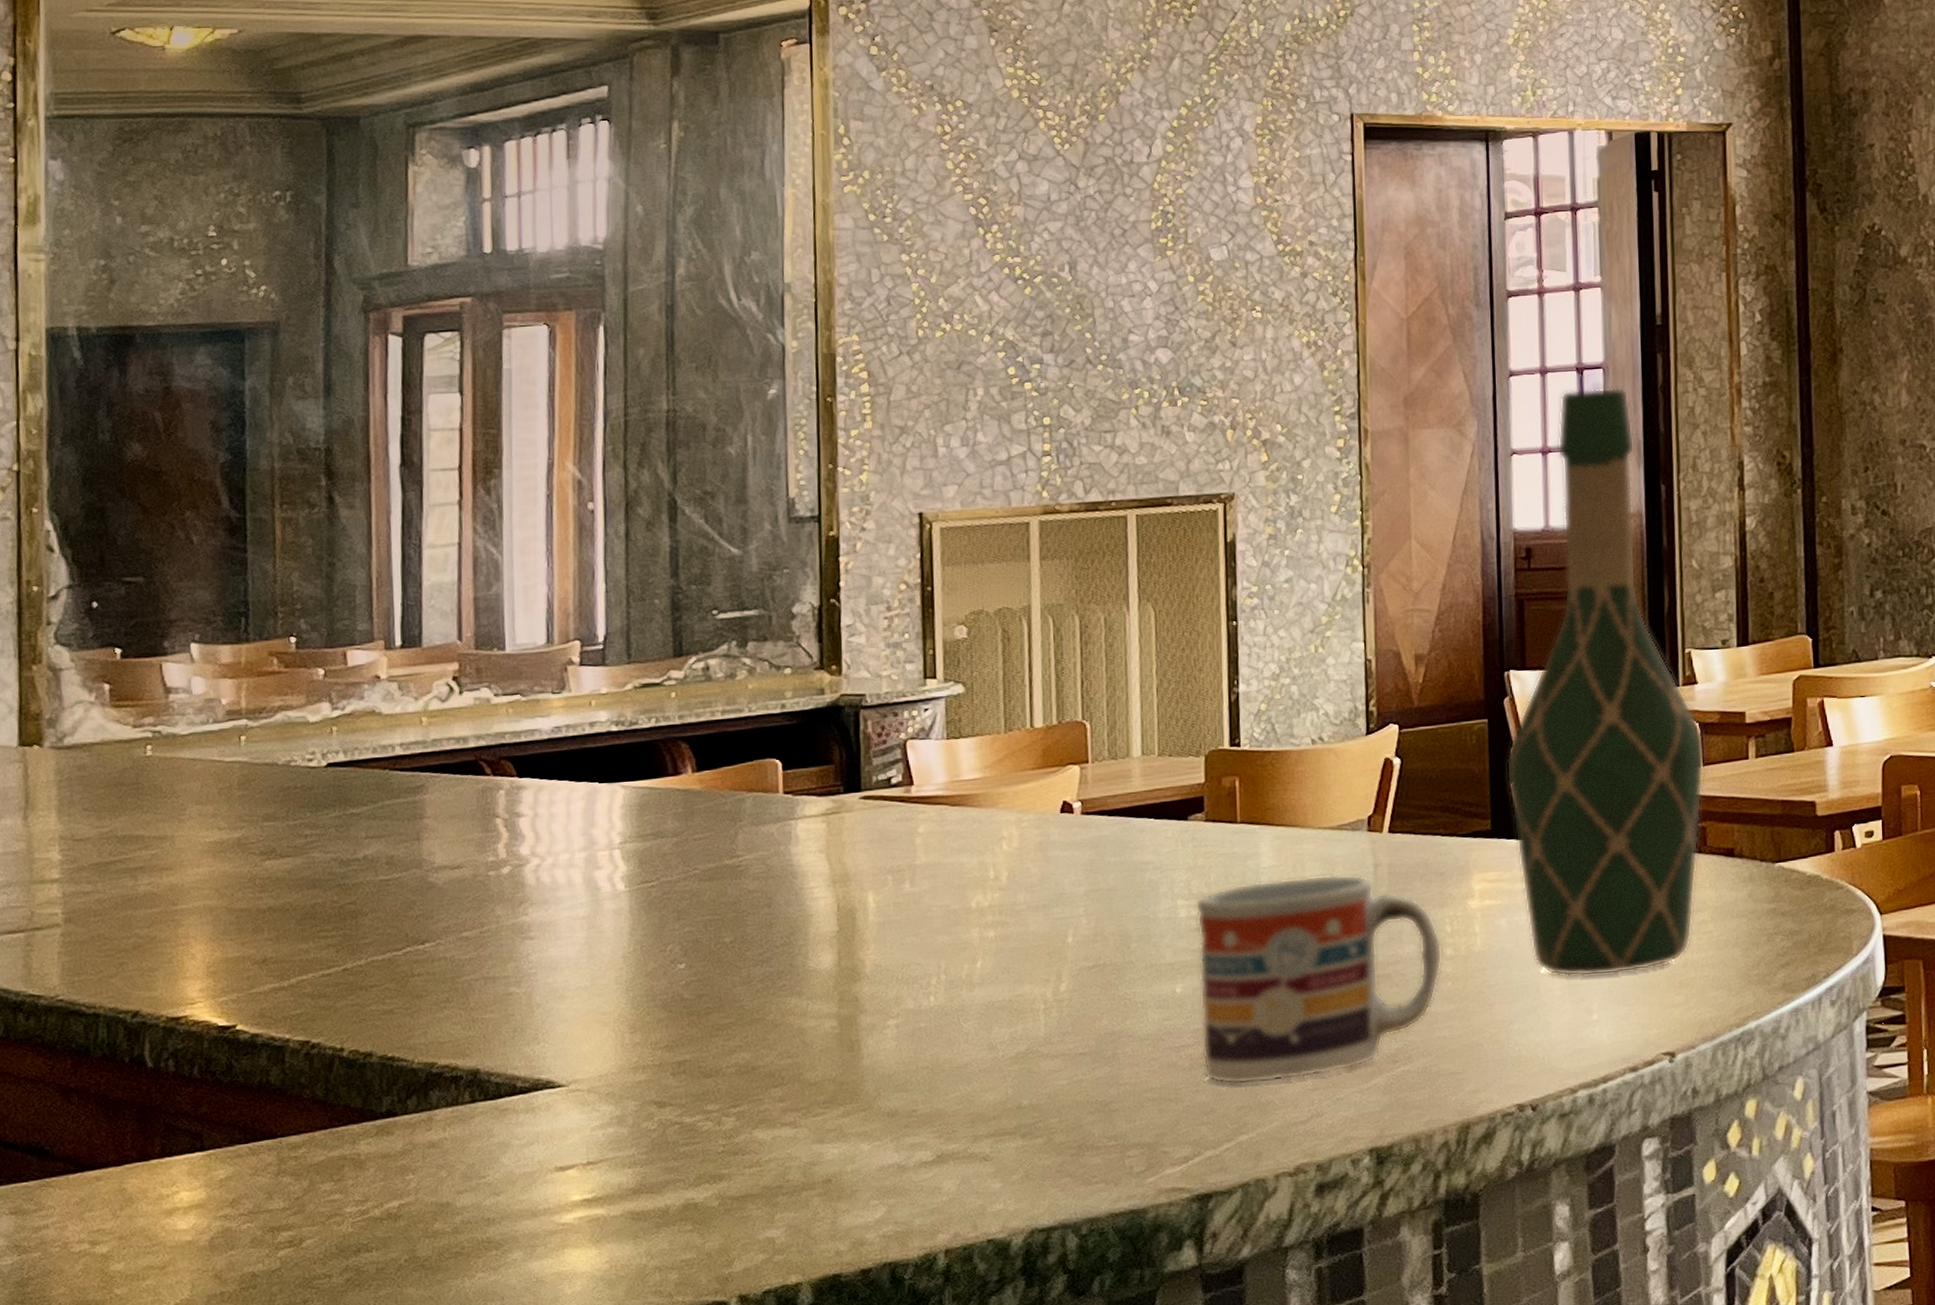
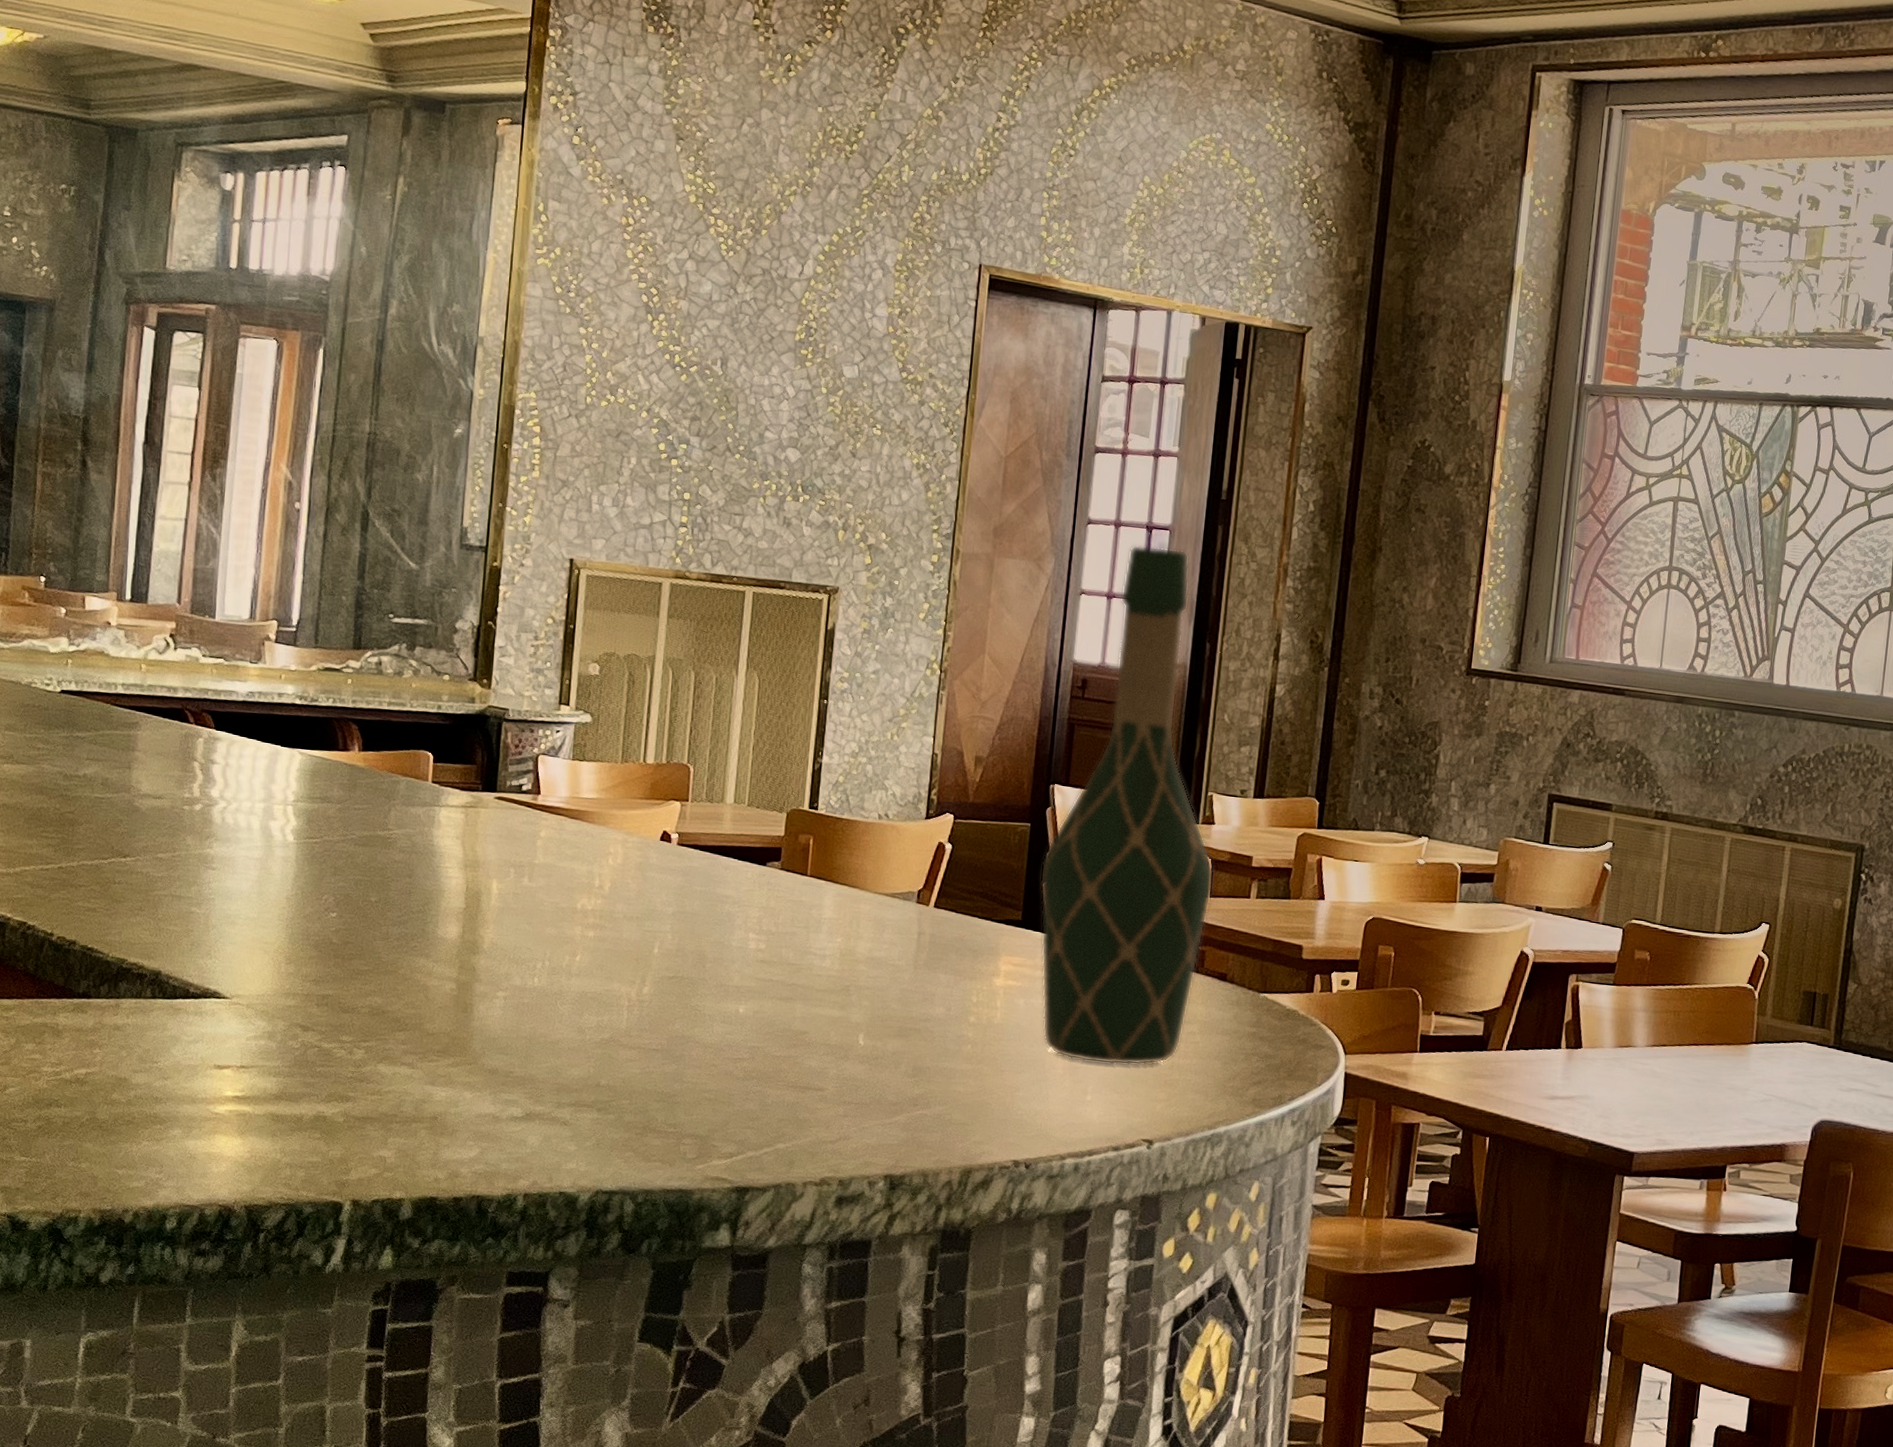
cup: present [1195,874,1443,1085] -> none [754,929,967,1105]

